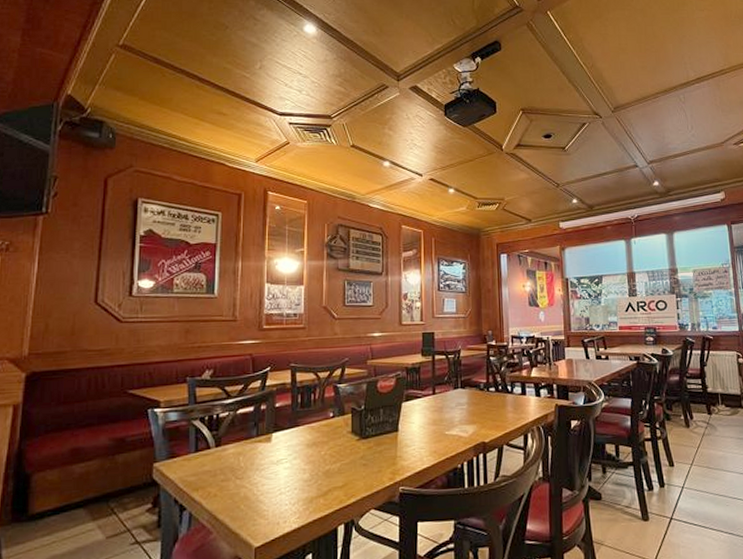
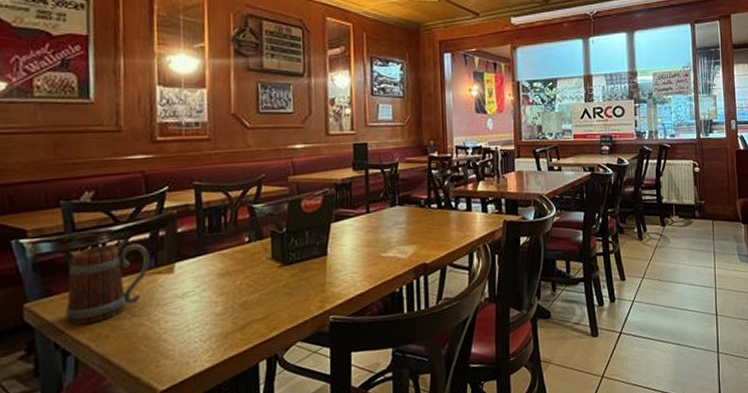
beer mug: none [185,415,253,484] -> present [65,243,151,325]

